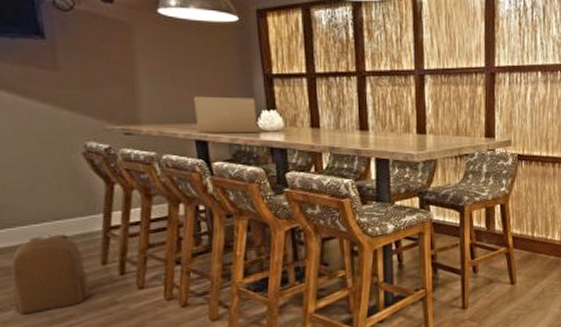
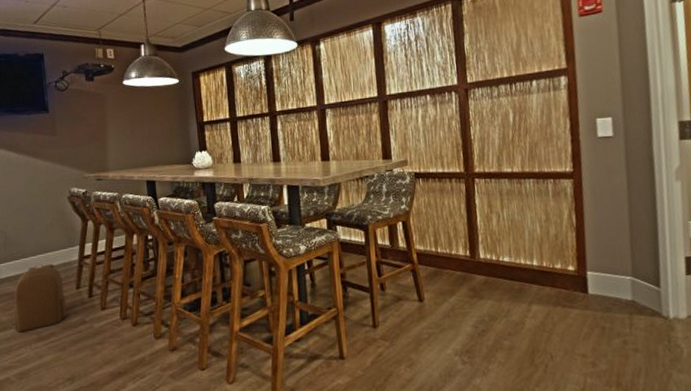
laptop: present [194,96,260,134] -> none [146,142,195,175]

